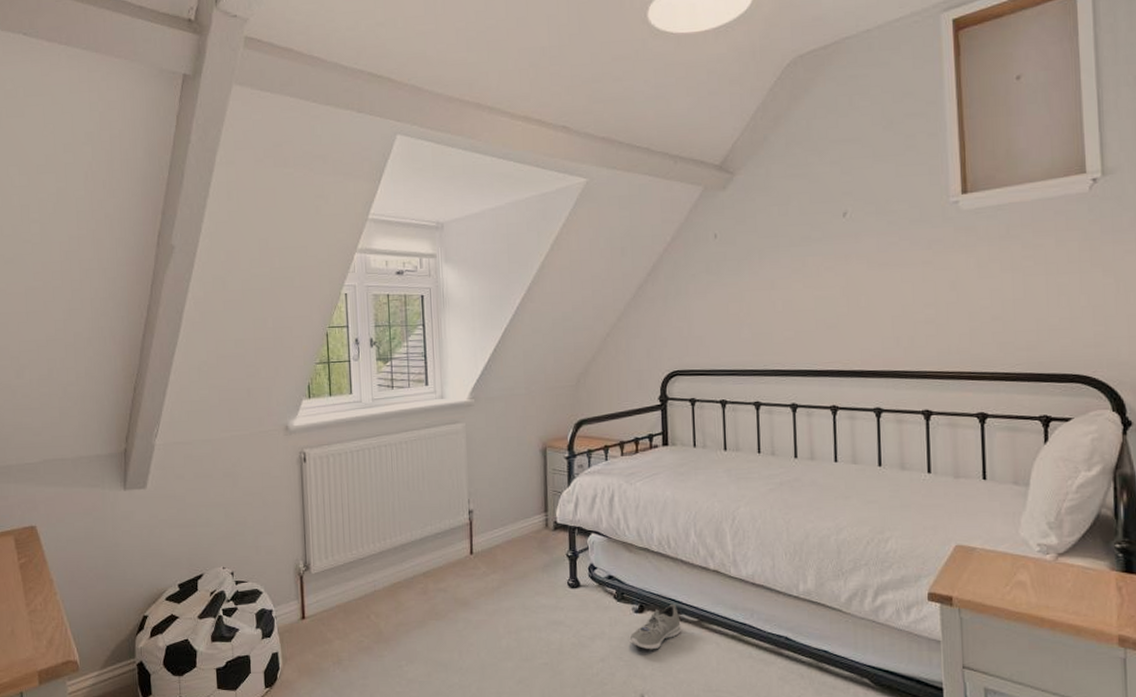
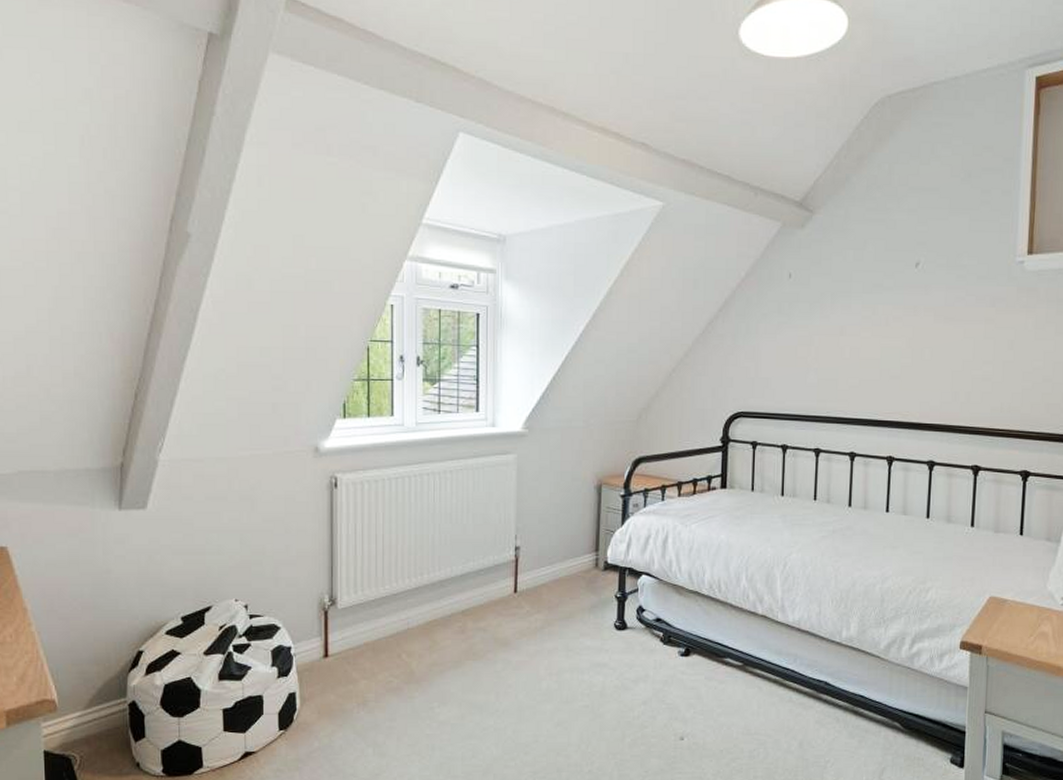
sneaker: present [629,603,681,650] -> none [673,647,725,693]

